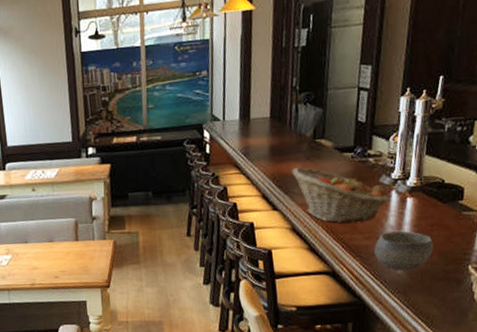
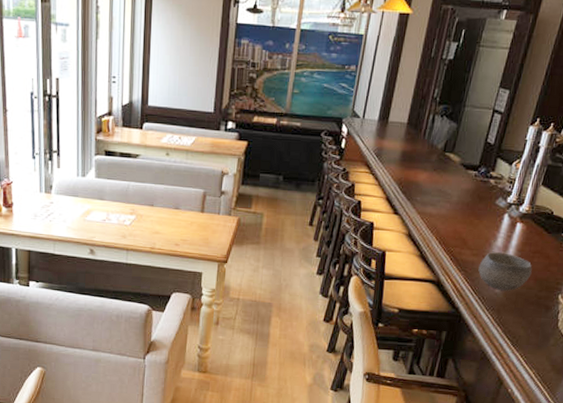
fruit basket: present [291,166,390,223] -> none [417,176,502,238]

